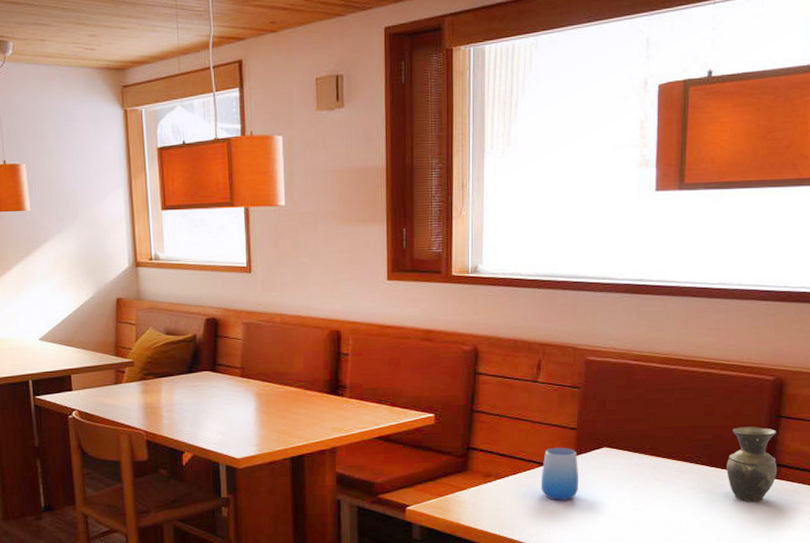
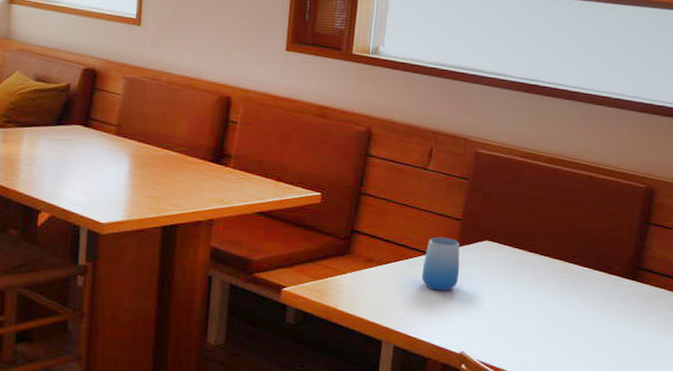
vase: present [727,426,778,502] -> none [598,230,645,303]

